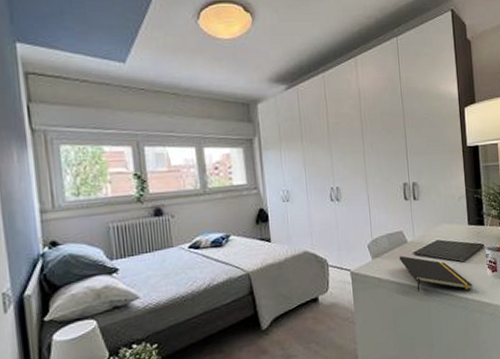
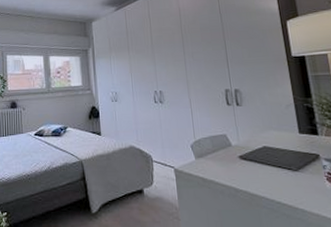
notepad: present [399,256,474,292] -> none [223,158,311,202]

